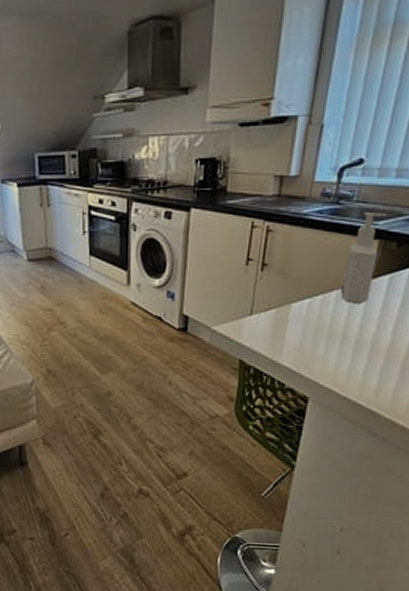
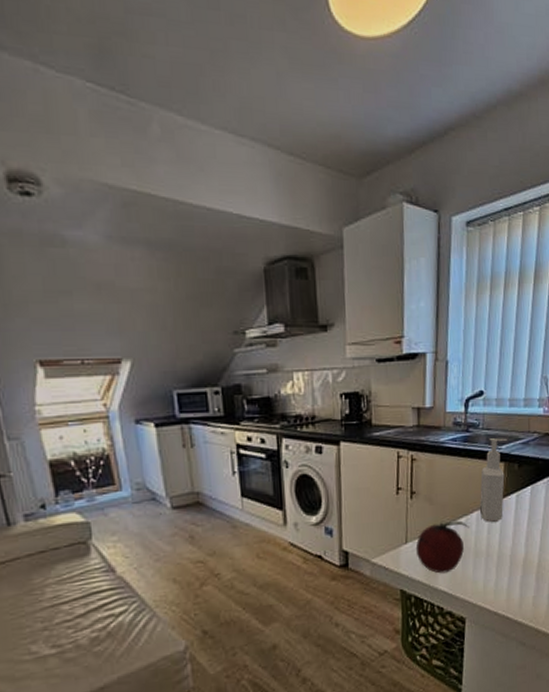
fruit: none [260,298,326,350] -> present [415,520,469,574]

